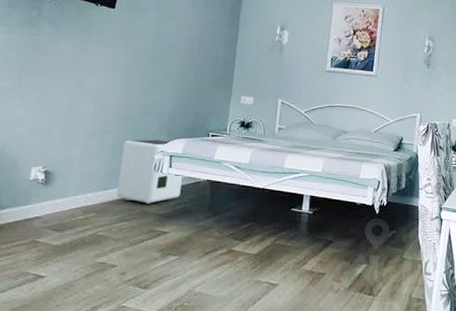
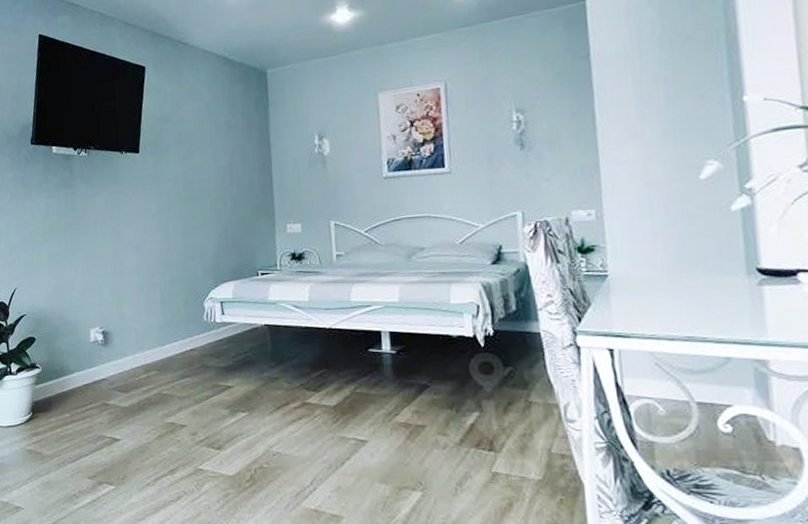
air purifier: present [116,139,183,204] -> none [171,286,239,357]

